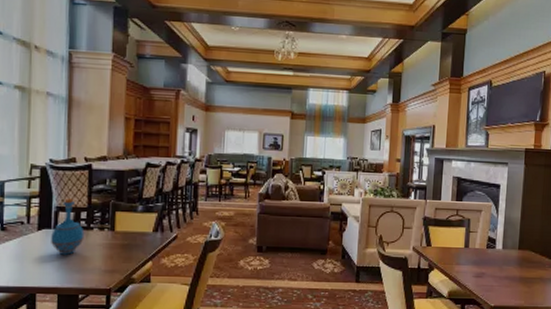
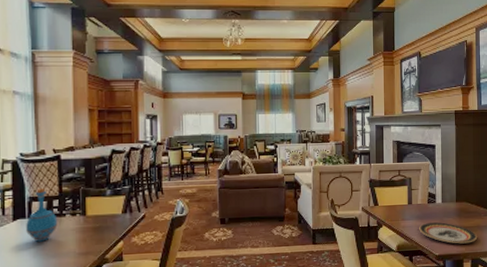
plate: none [475,270,539,296] -> present [419,222,478,244]

